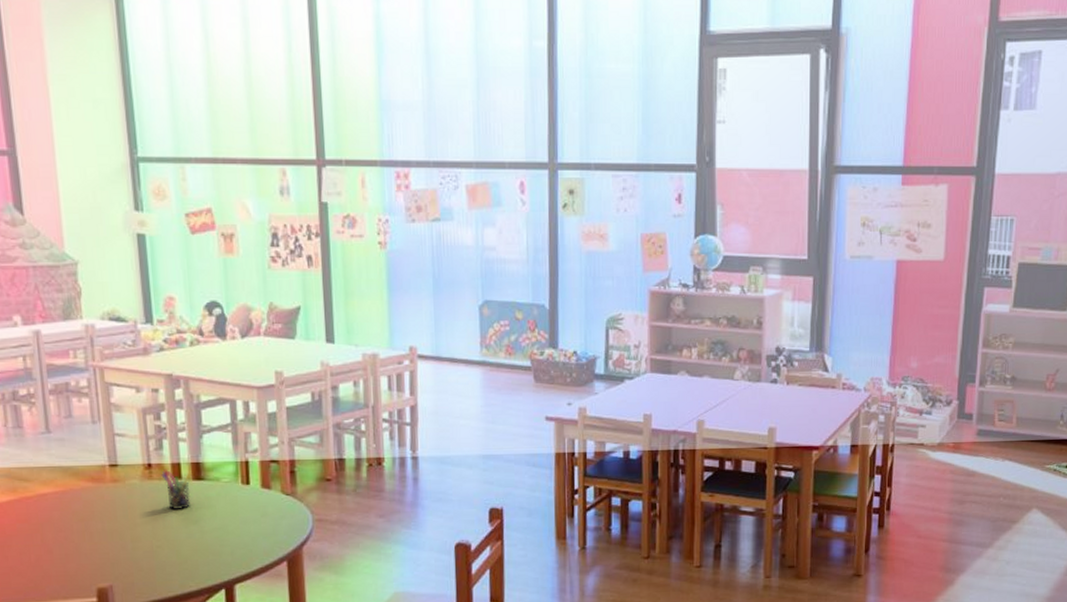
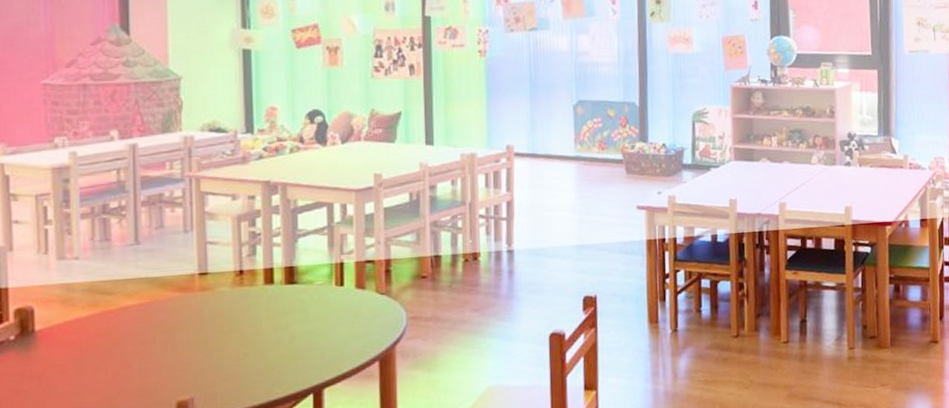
pen holder: present [161,469,192,509] -> none [253,274,285,315]

